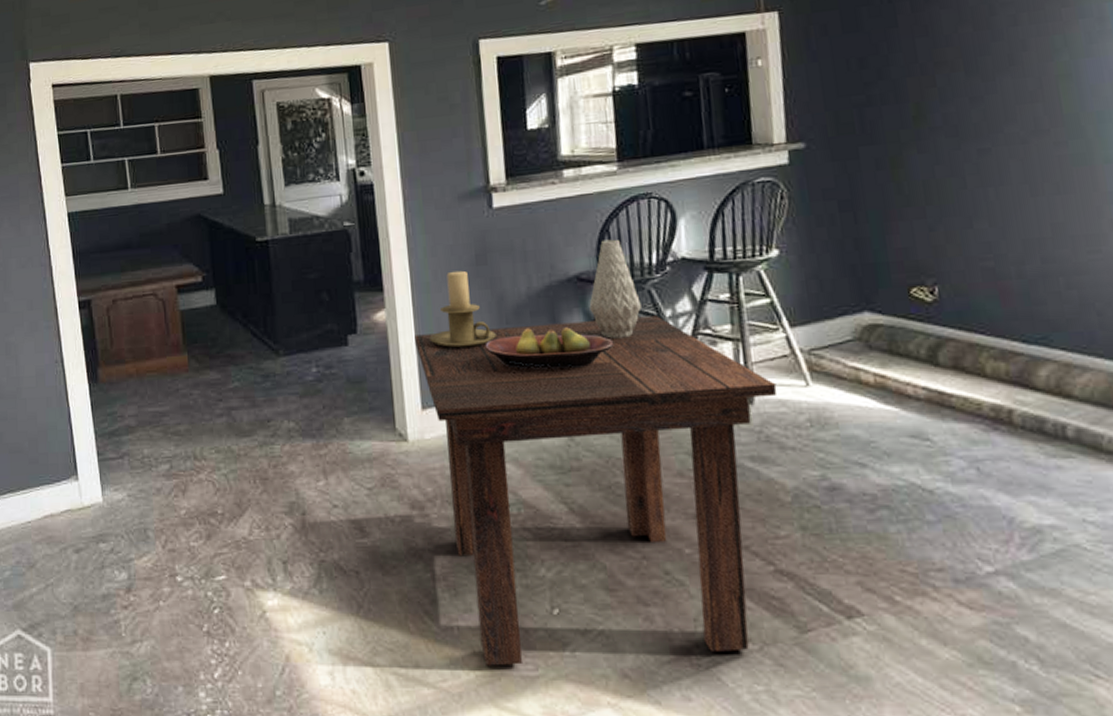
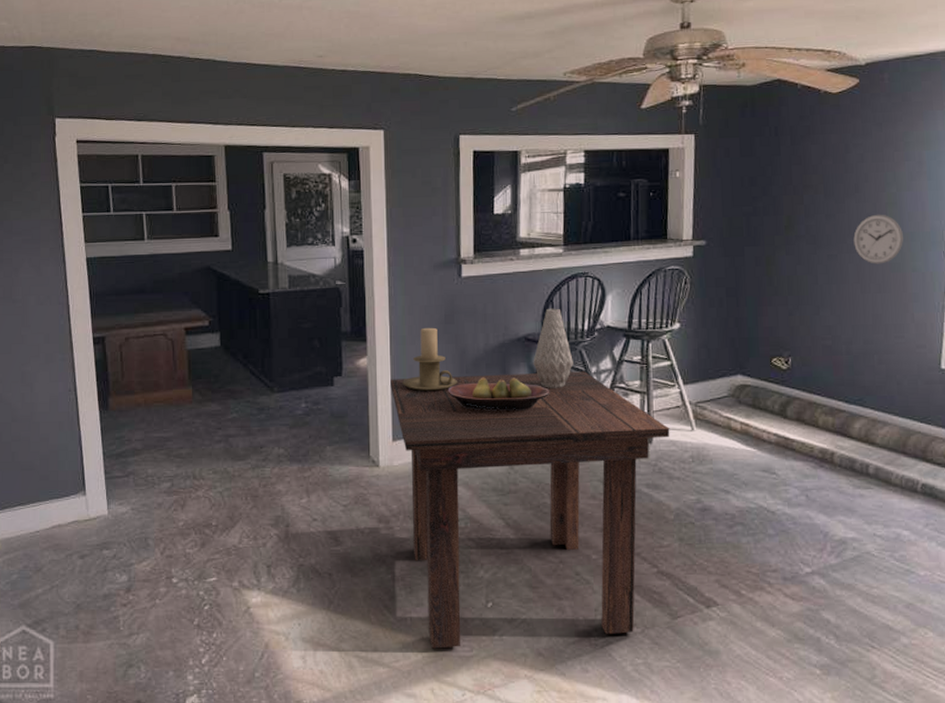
wall clock: none [1012,90,1087,157] -> present [853,214,903,264]

